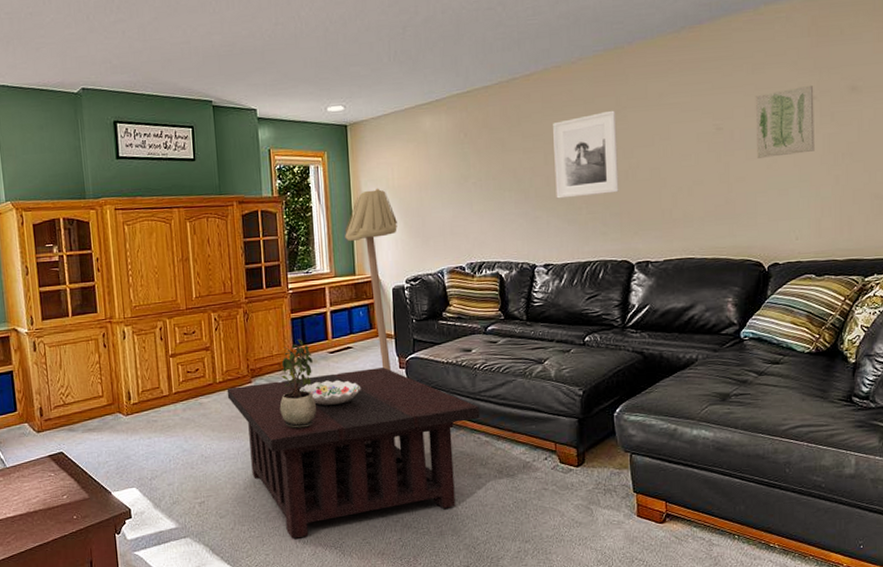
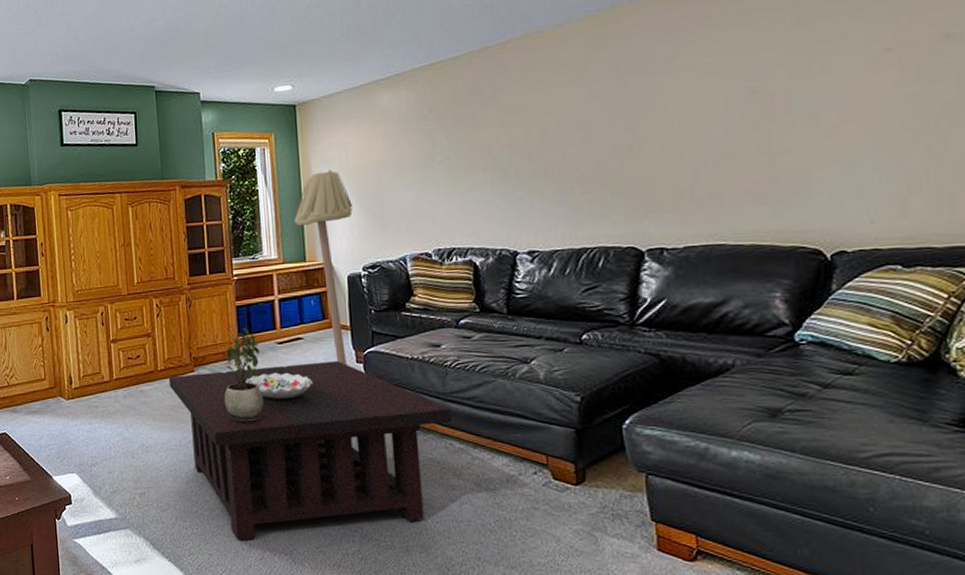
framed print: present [553,110,619,199] -> none [535,76,622,178]
wall art: present [755,85,815,158] -> none [803,34,894,125]

